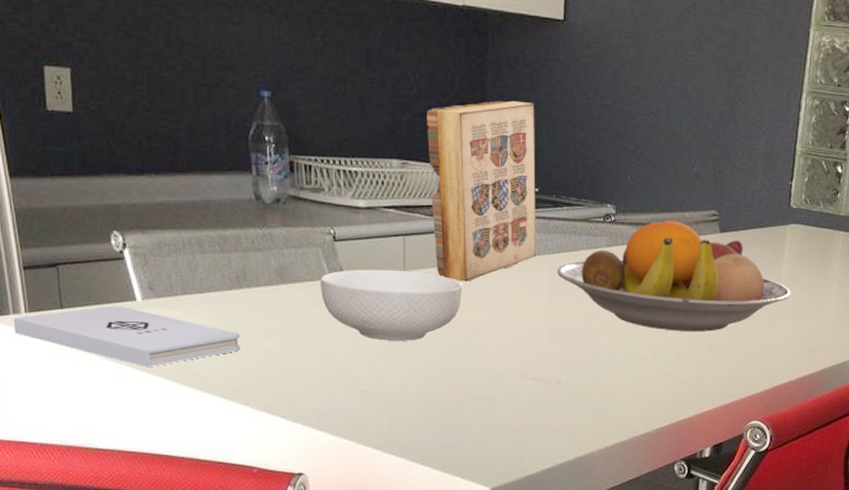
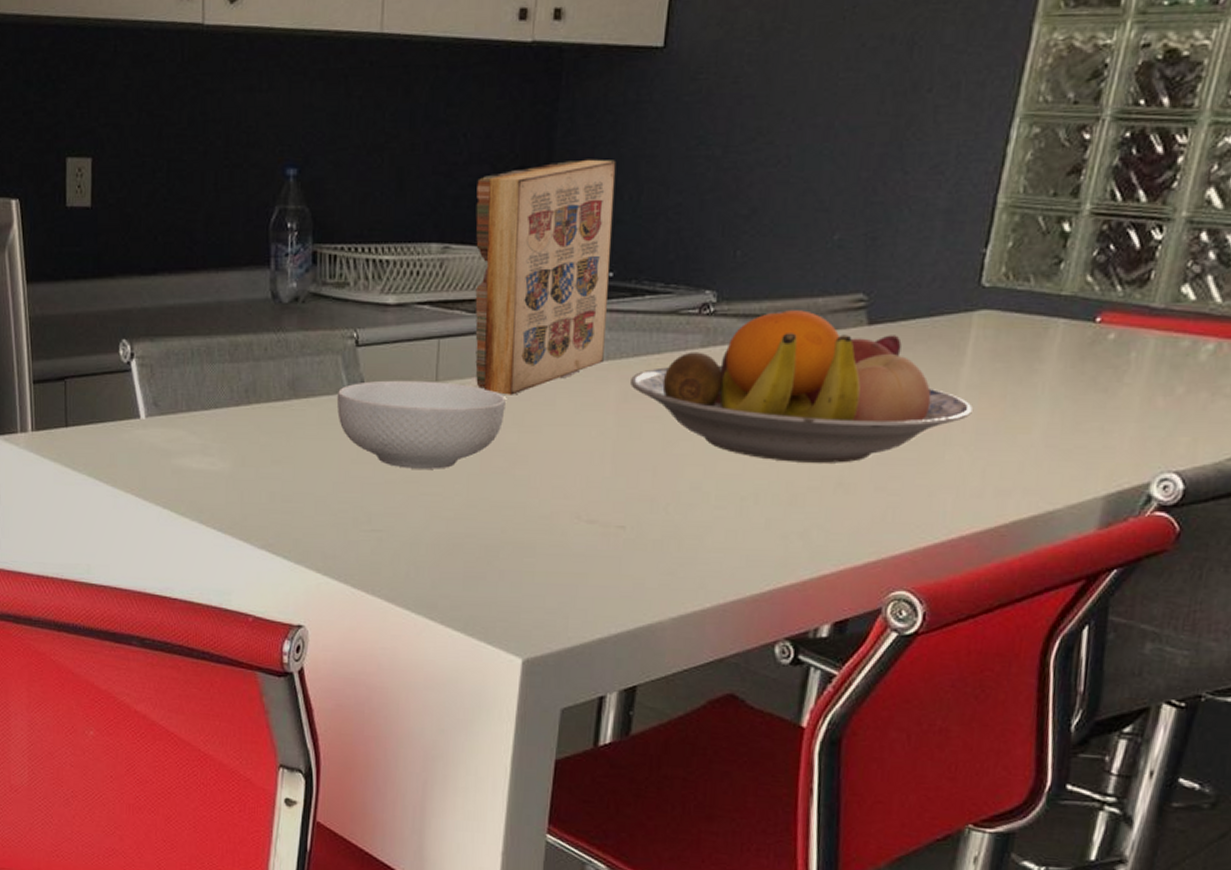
notepad: present [13,306,240,368] -> none [20,424,244,495]

